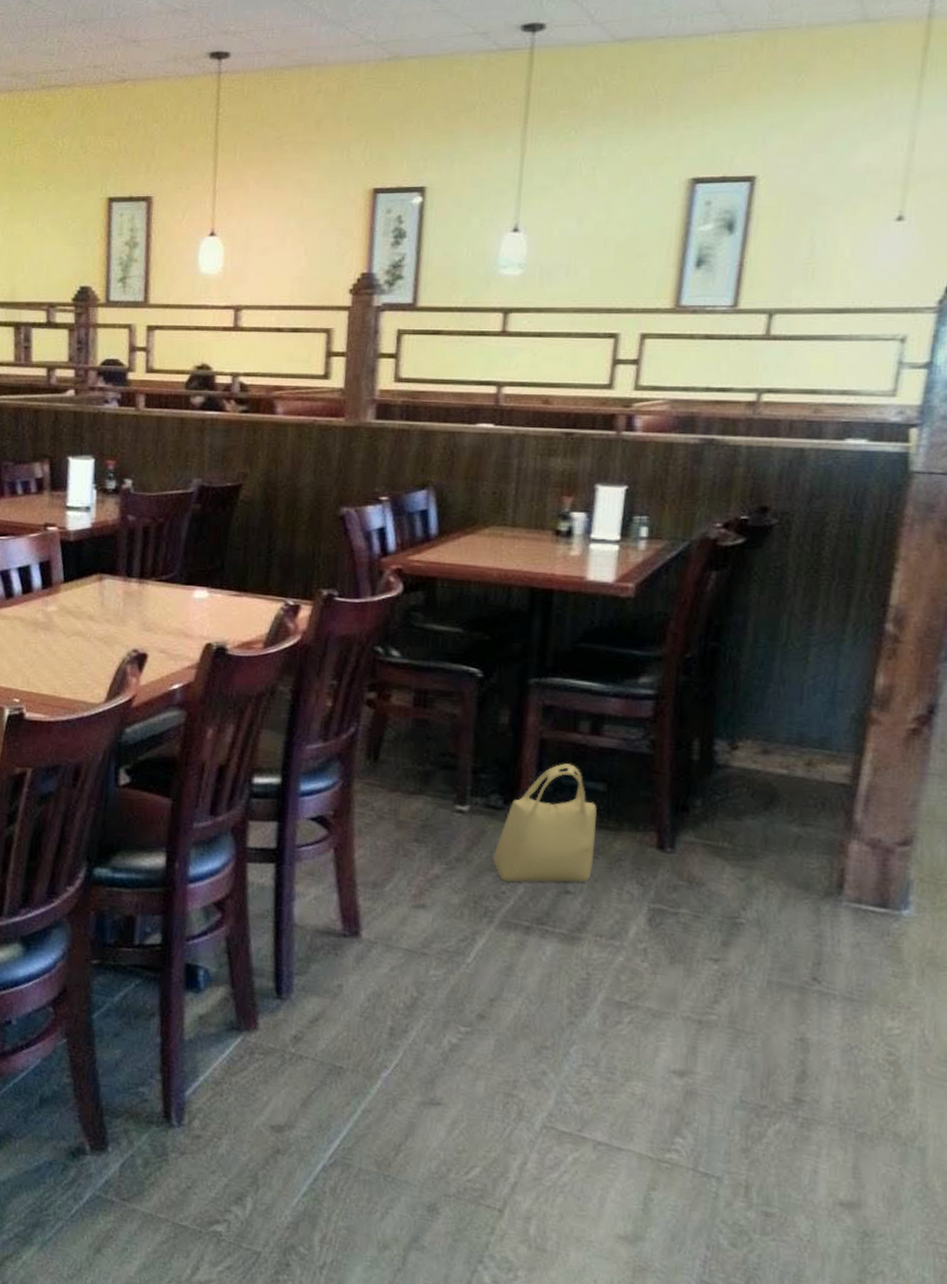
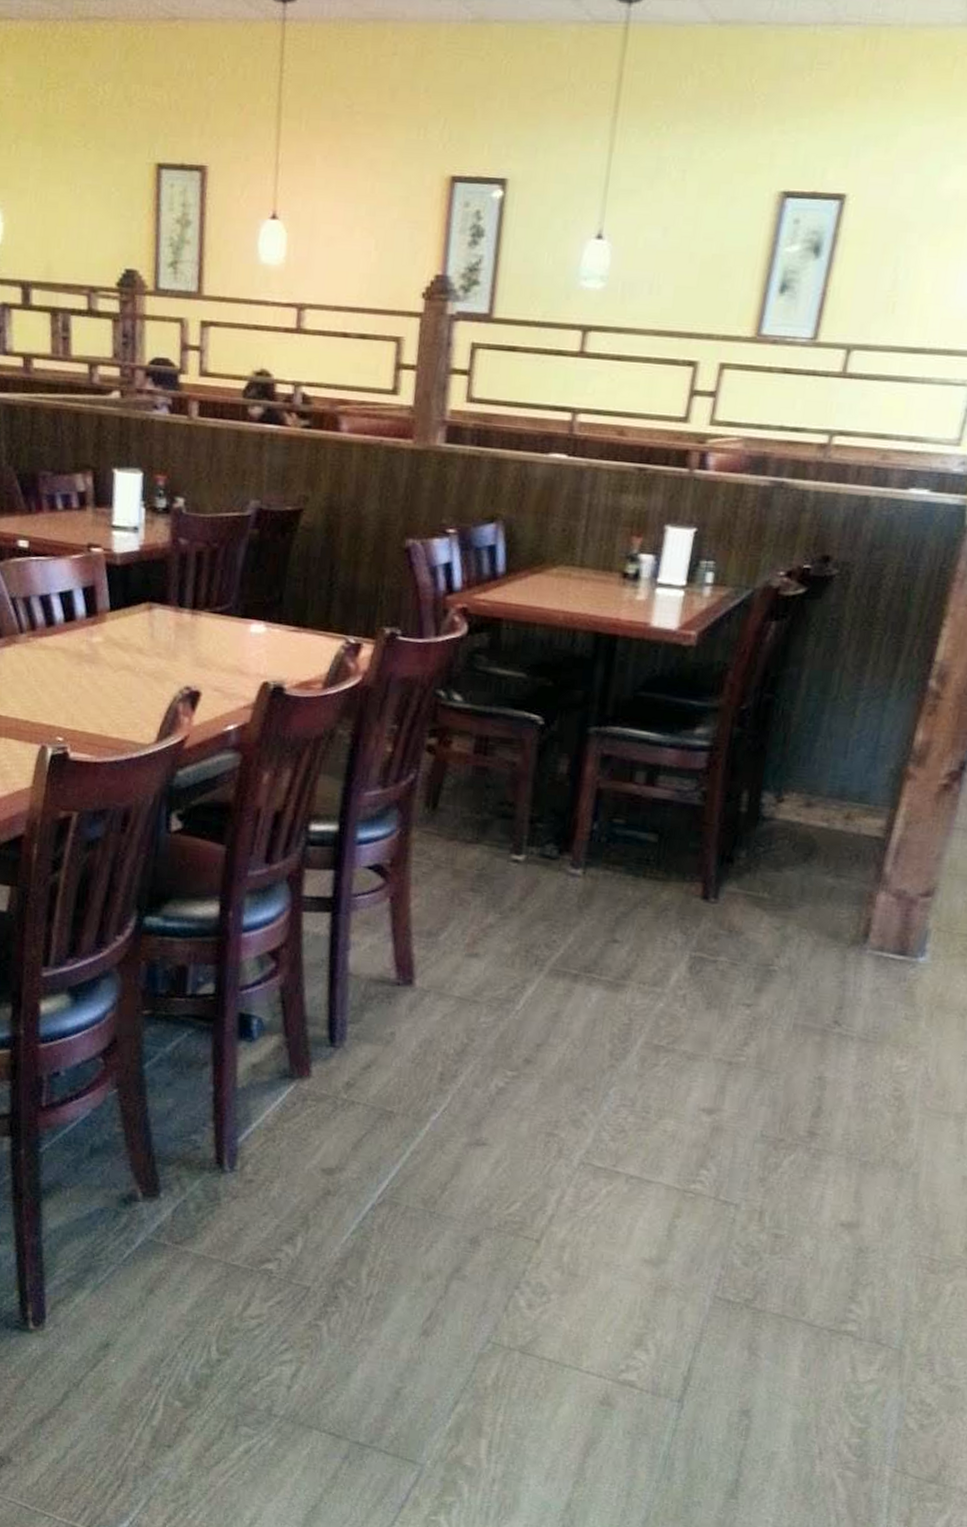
handbag: present [492,763,597,883] -> none [544,813,648,932]

